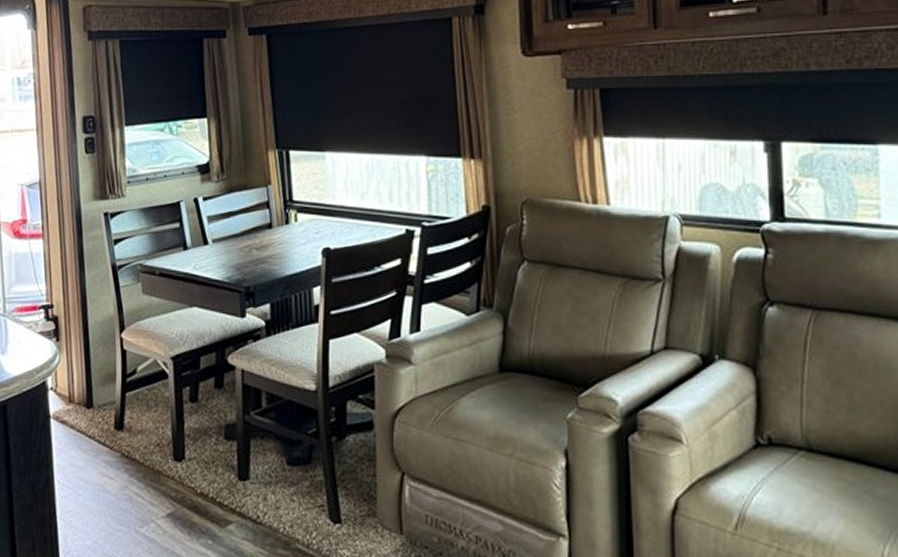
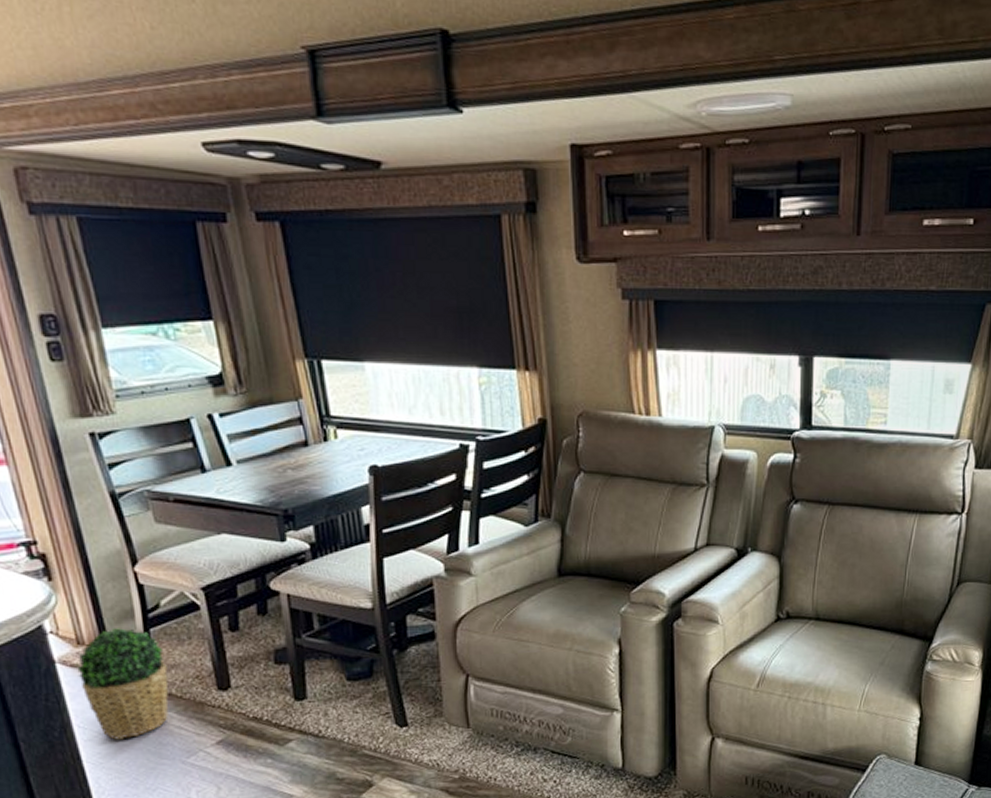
potted plant: none [65,390,135,500] -> present [76,628,169,740]

